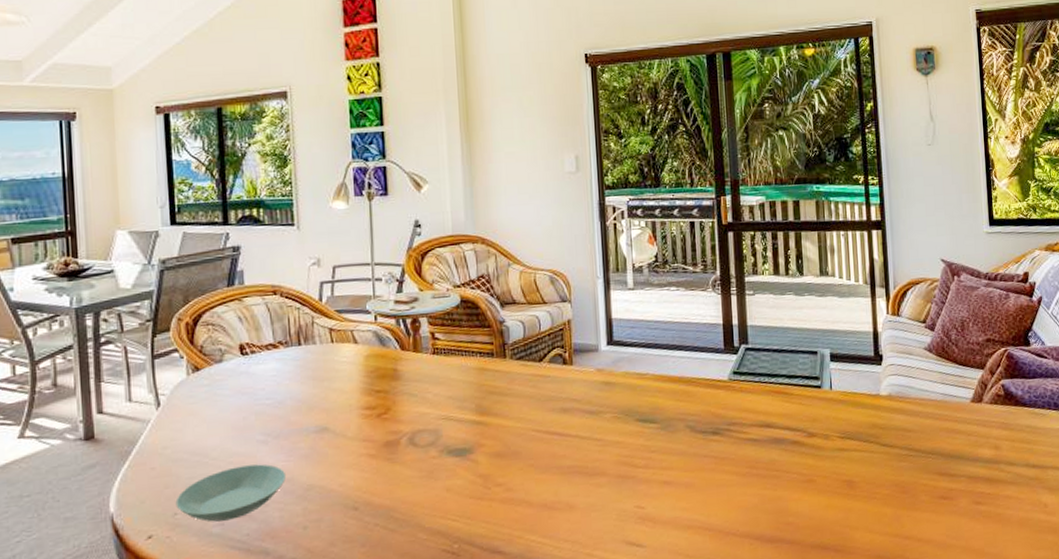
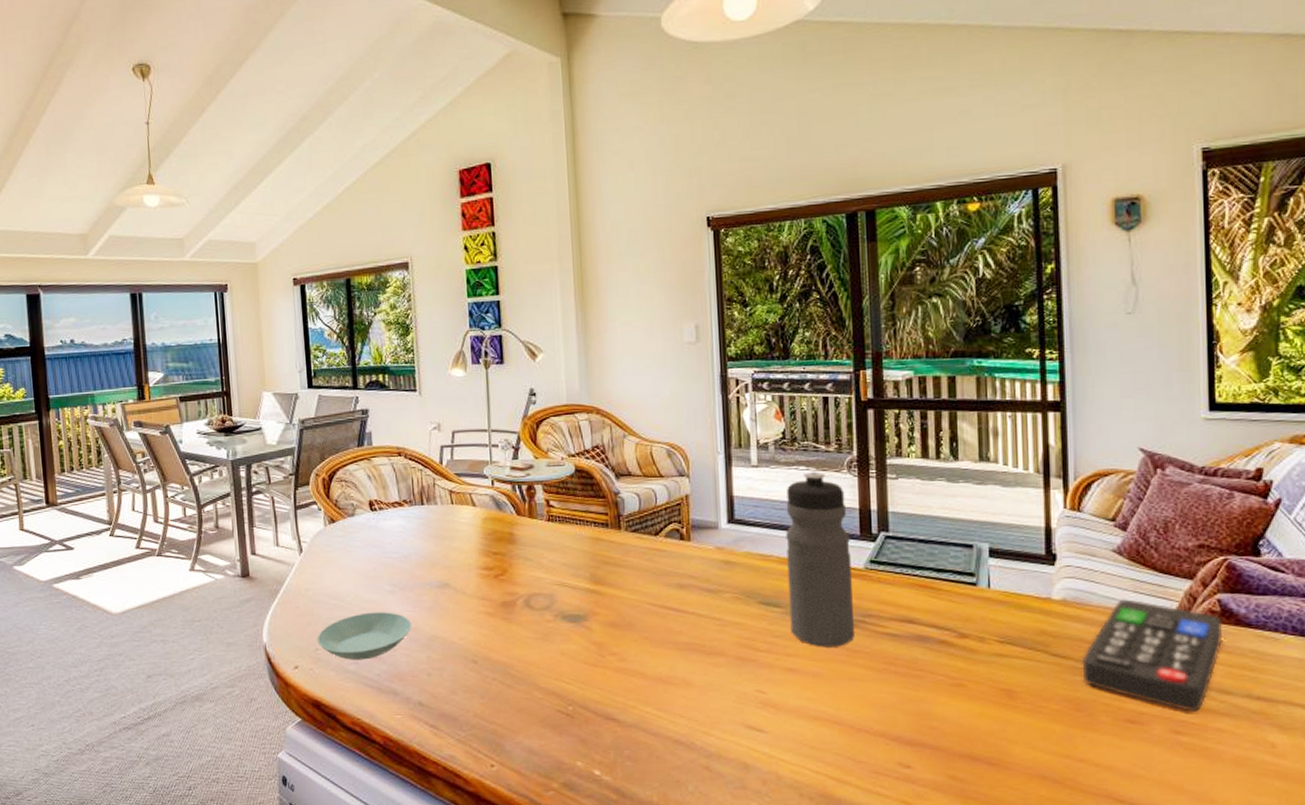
water bottle: none [659,291,721,458] -> present [786,471,854,647]
remote control: none [905,390,1007,484] -> present [1082,599,1223,712]

